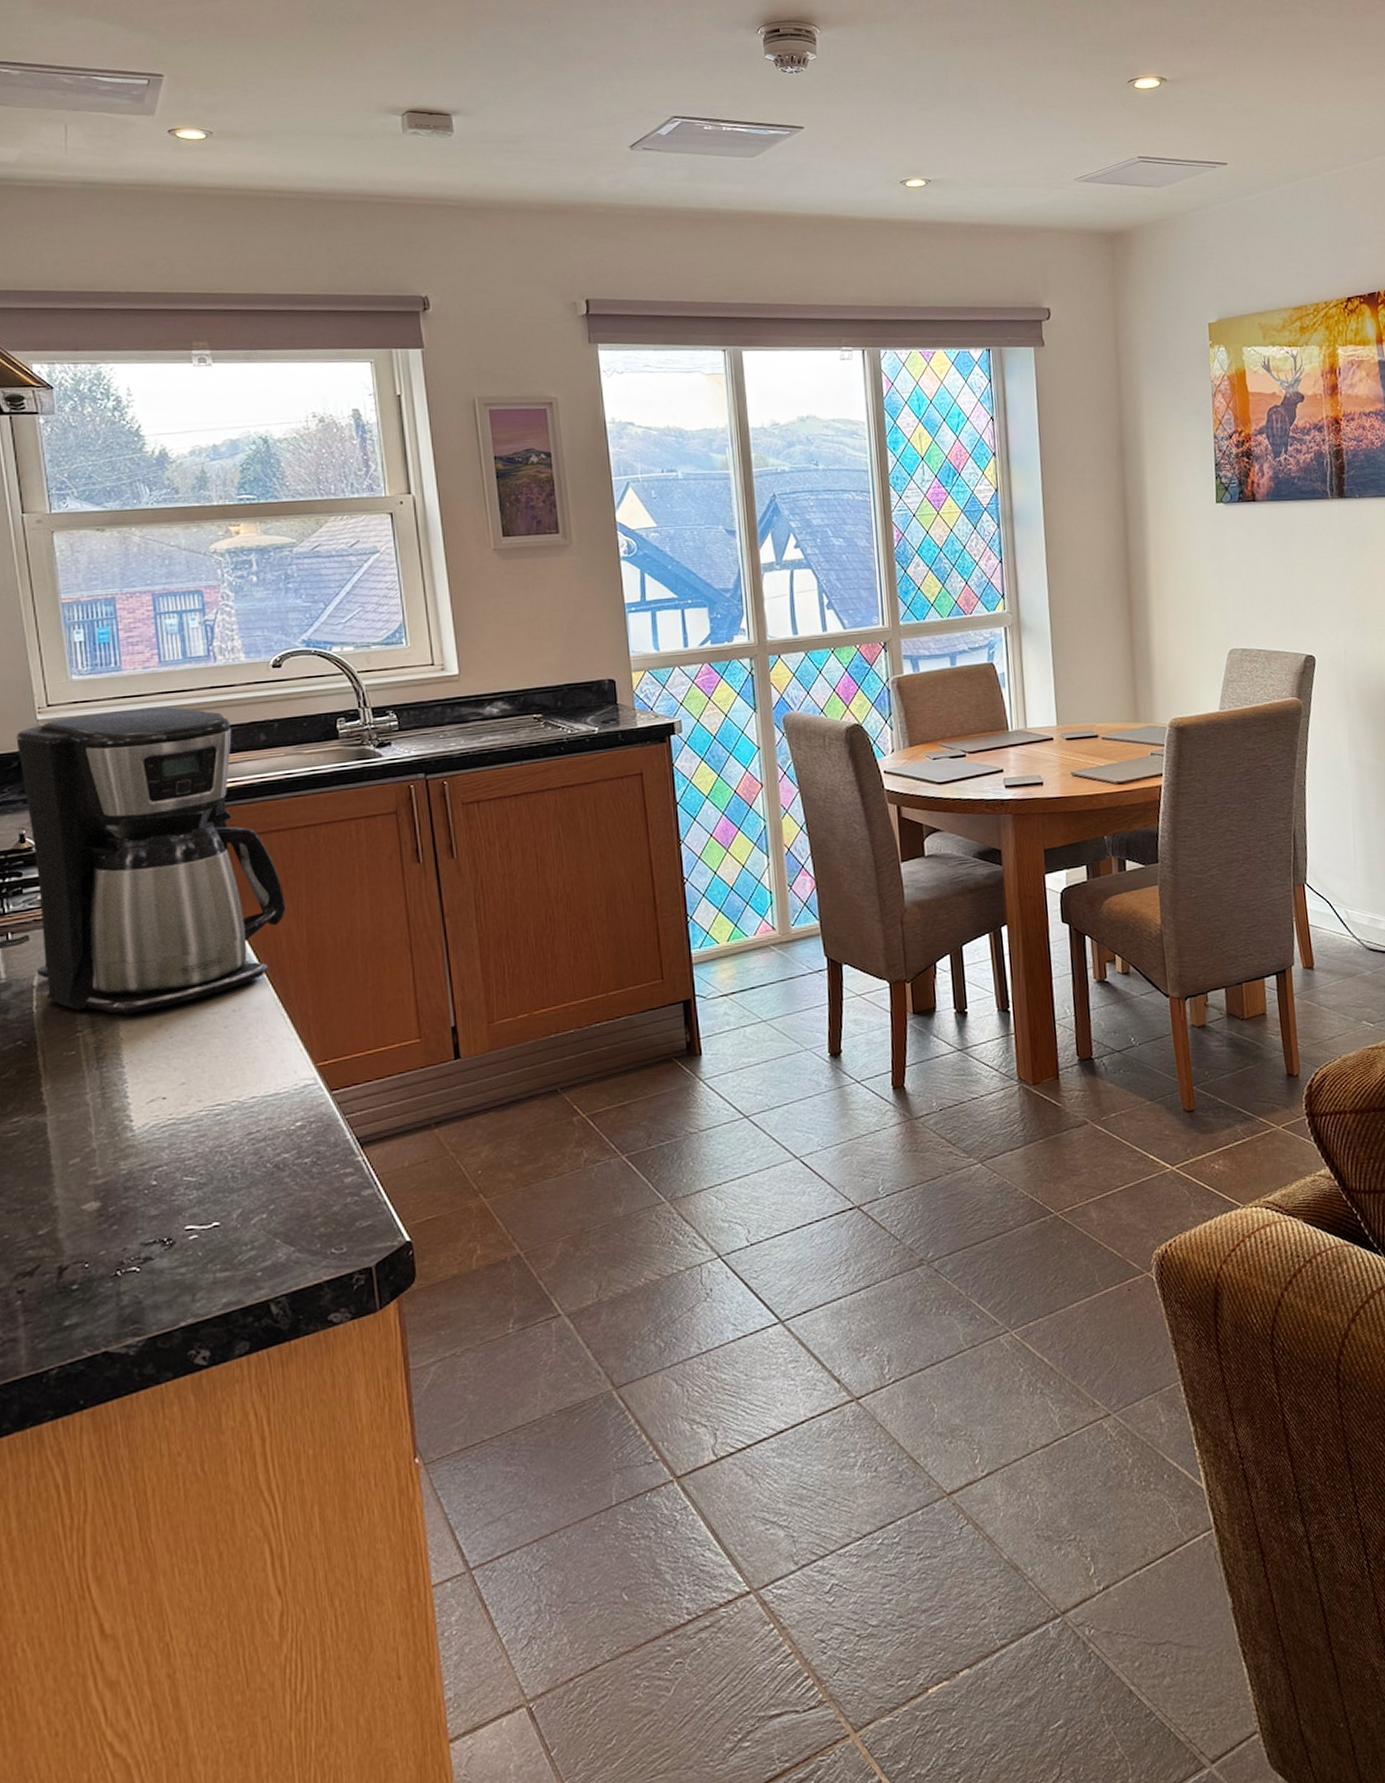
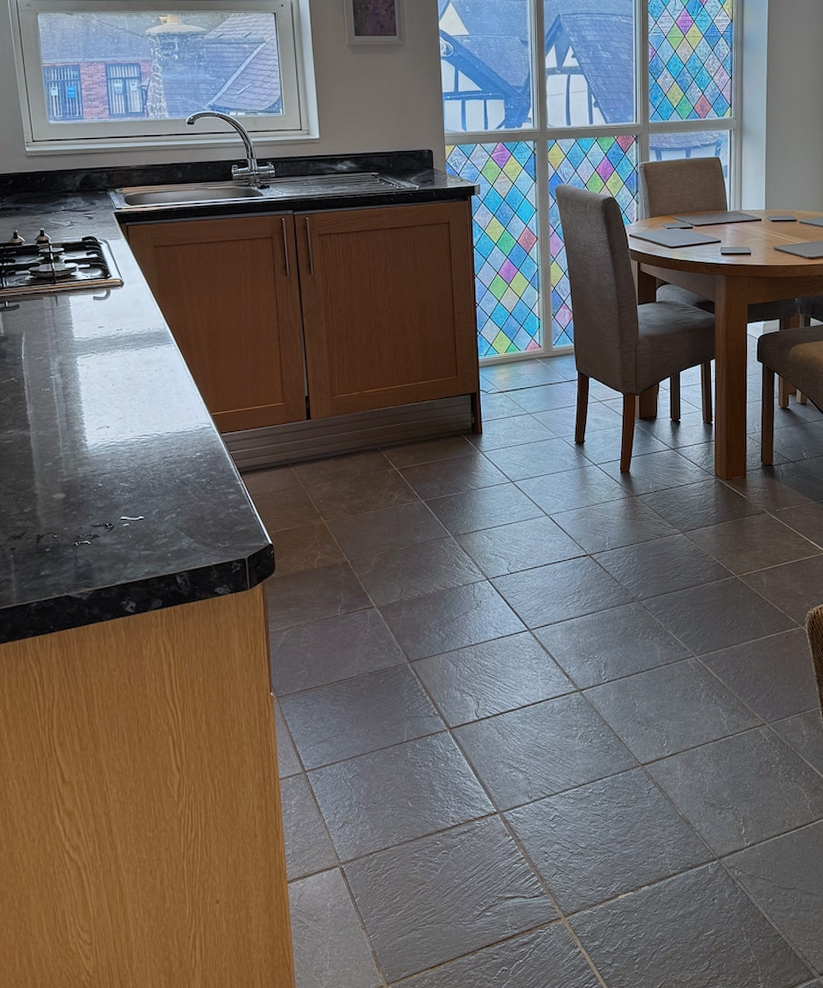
coffee maker: present [16,706,286,1015] -> none [12,147,193,367]

